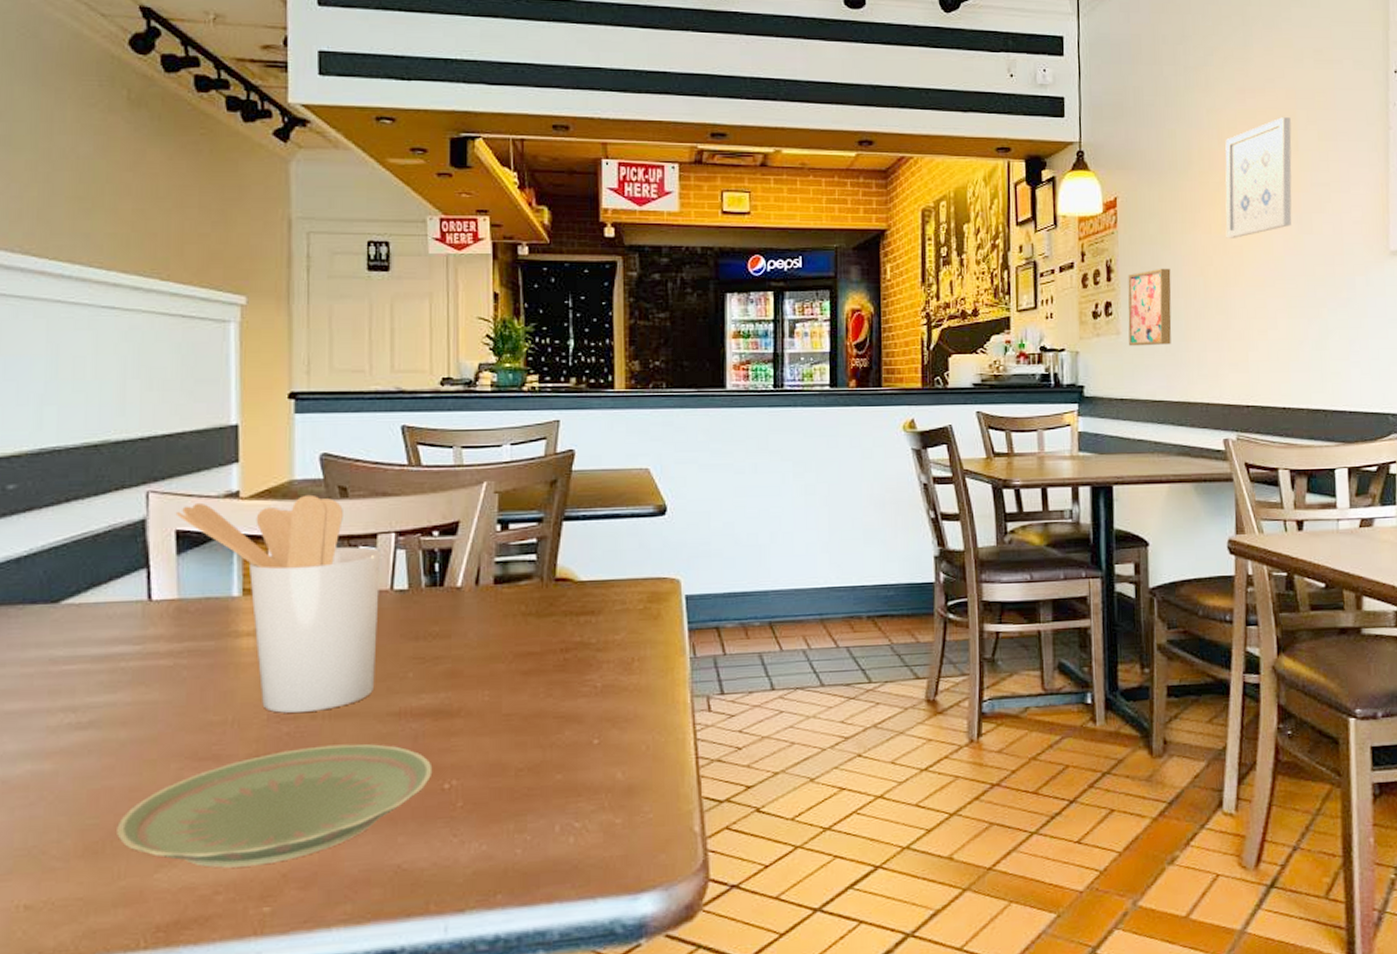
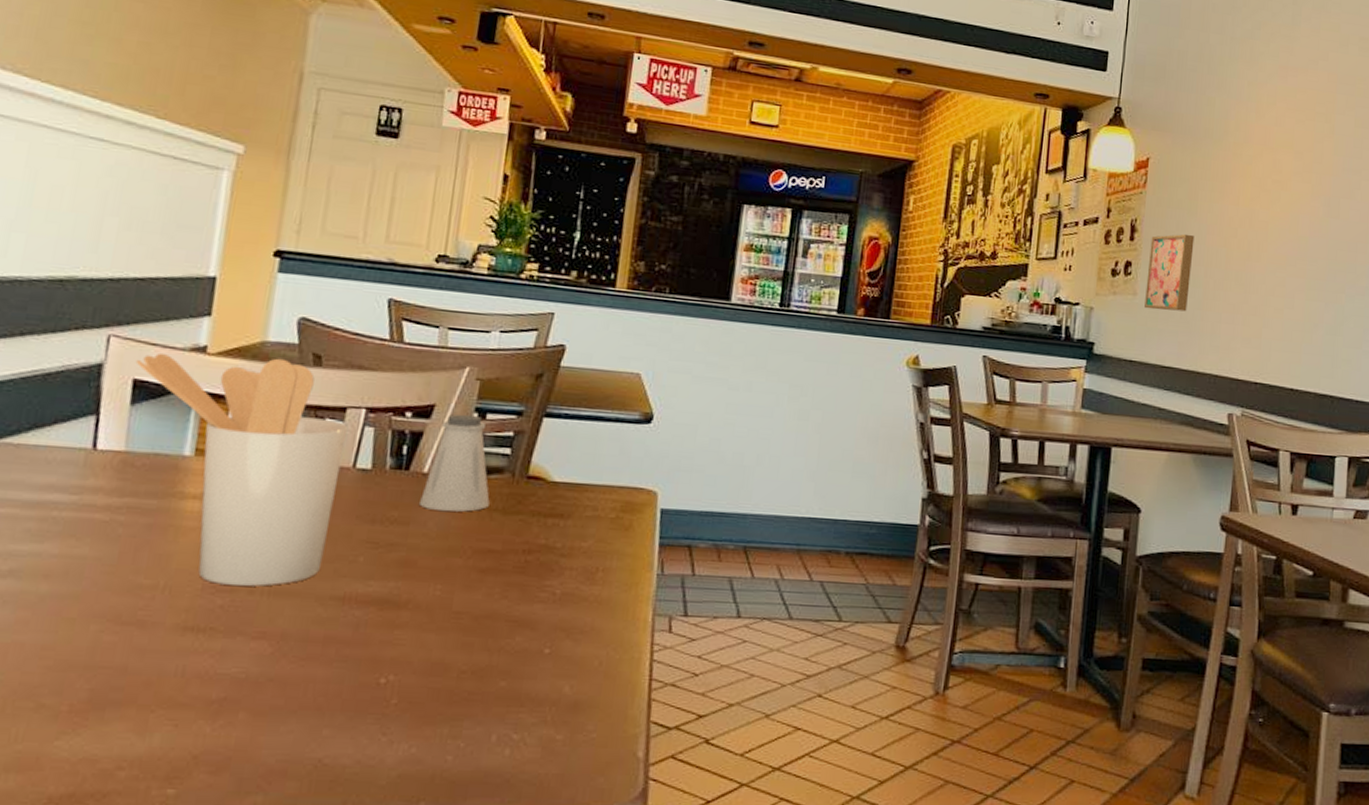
plate: present [117,743,433,868] -> none [20,623,371,744]
saltshaker: none [458,527,523,621] -> present [420,414,490,512]
wall art: present [1225,117,1292,238] -> none [1253,99,1330,214]

